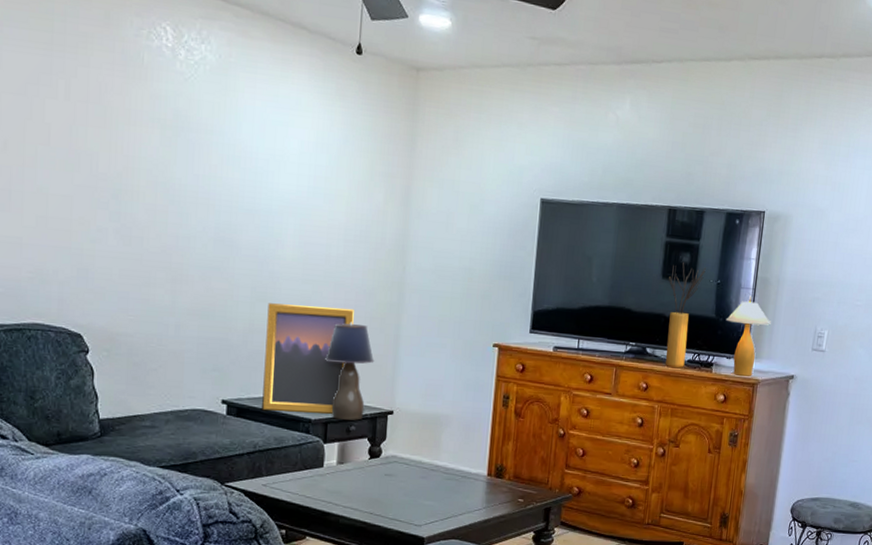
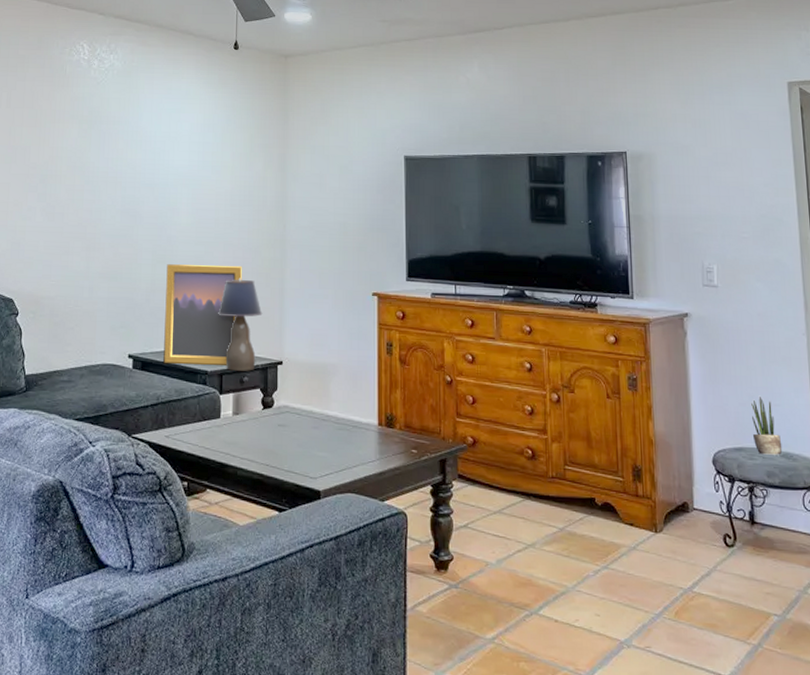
vase: present [665,261,706,369] -> none [537,204,575,310]
table lamp: present [726,296,771,377] -> none [603,235,653,317]
potted plant: none [829,453,852,504] -> present [751,397,783,455]

